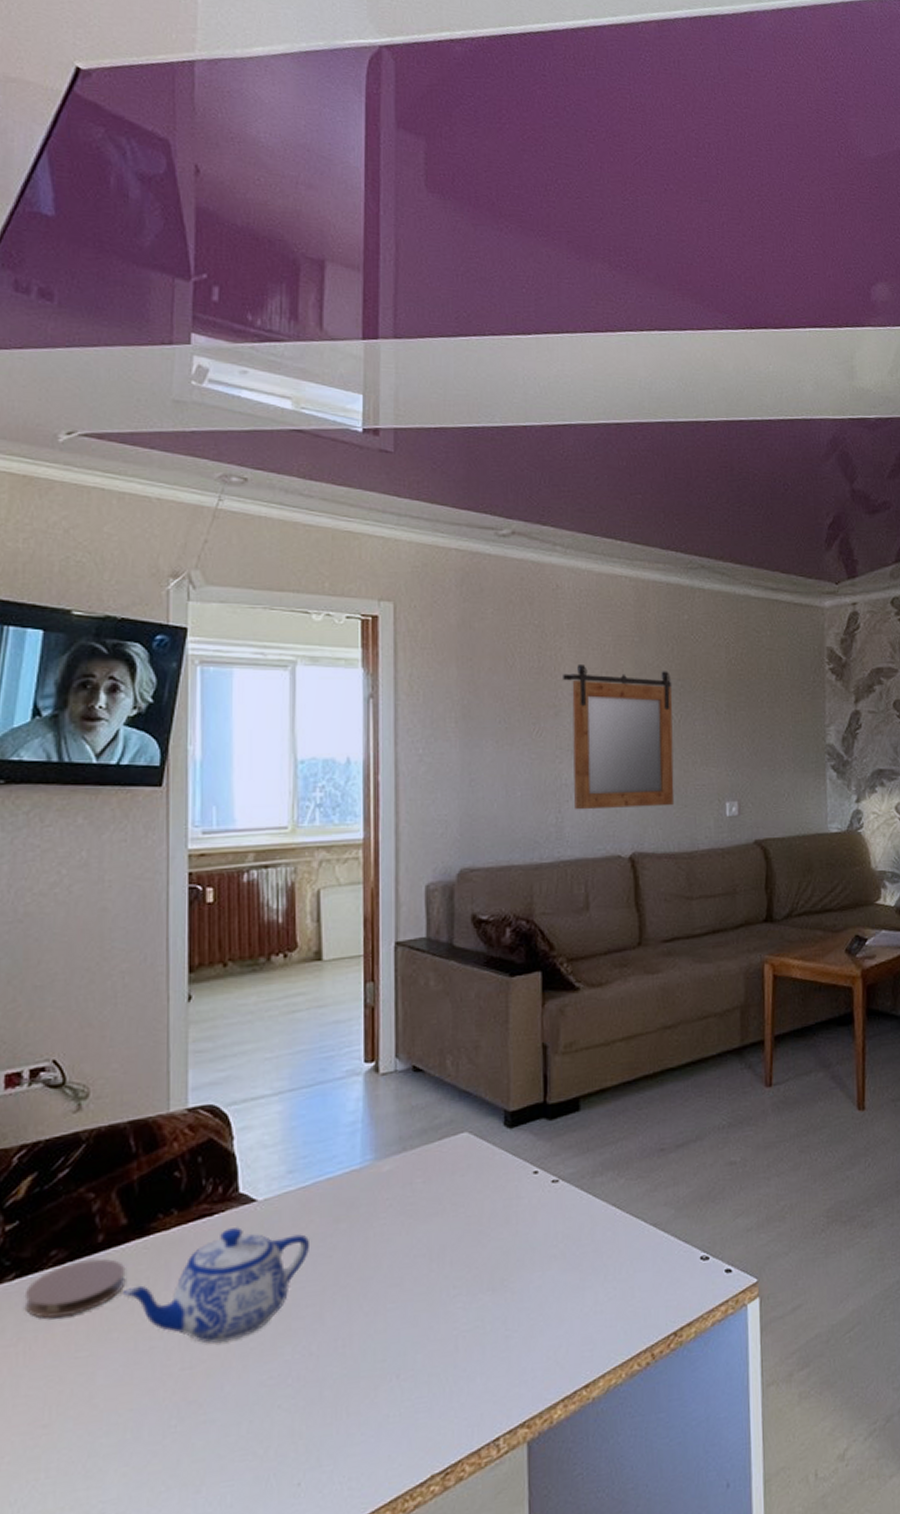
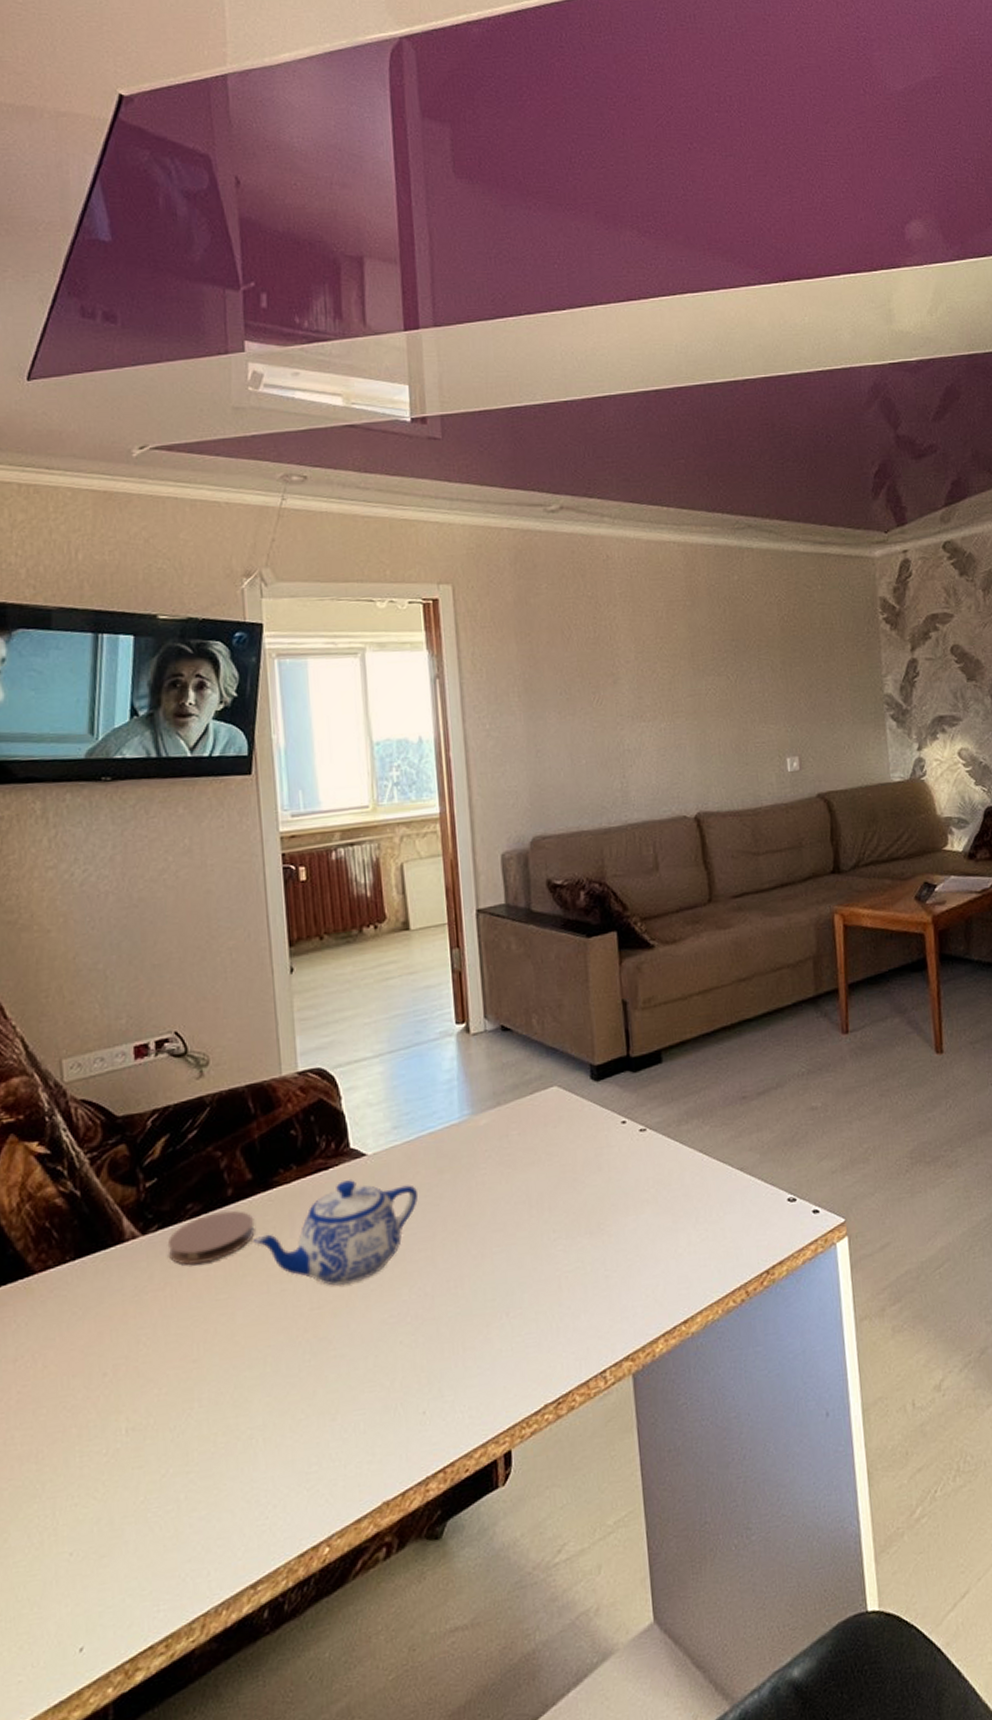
mirror: present [563,663,675,810] -> none [619,631,736,774]

